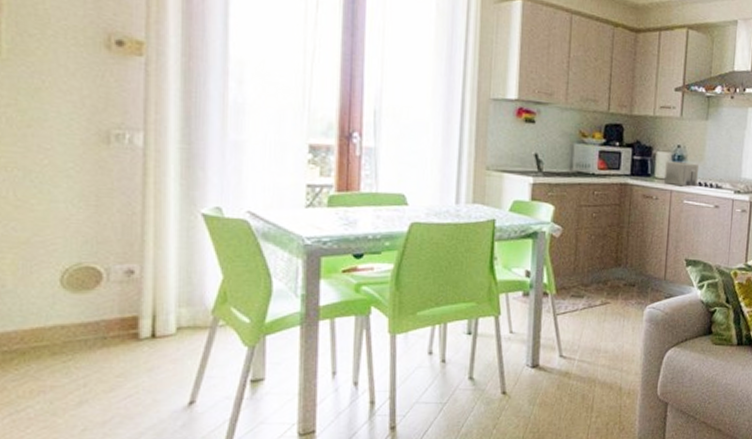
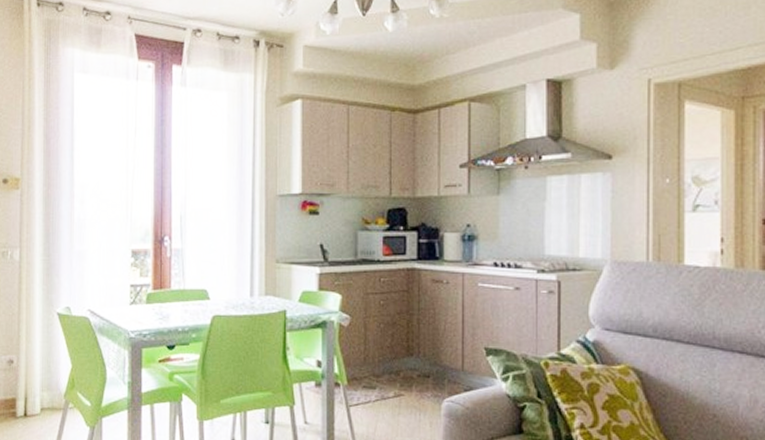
toaster: present [664,161,700,187] -> none [455,242,494,269]

